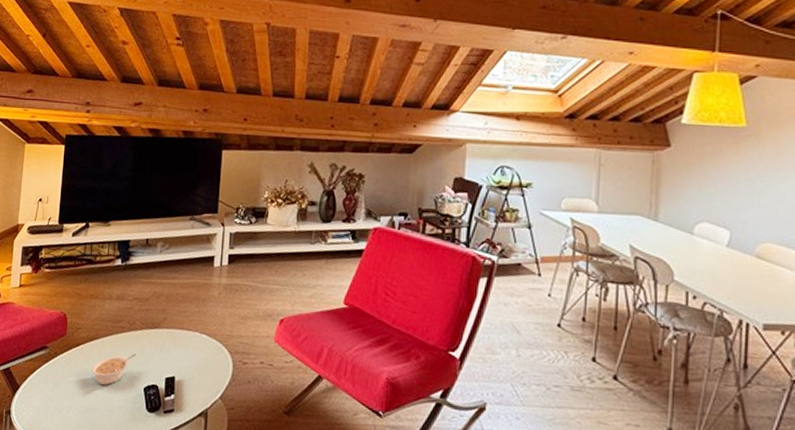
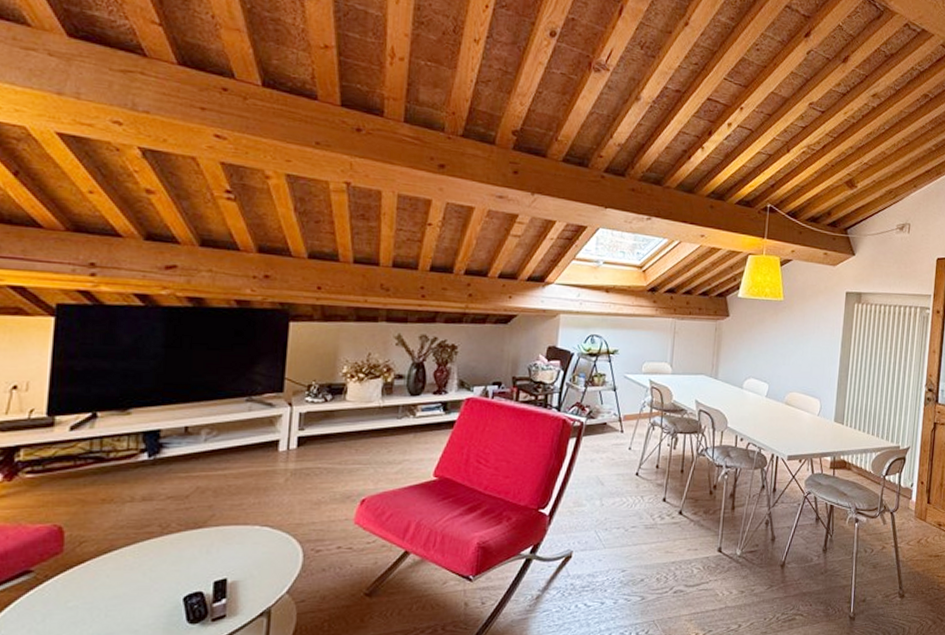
legume: present [92,353,136,386] -> none [105,561,172,605]

